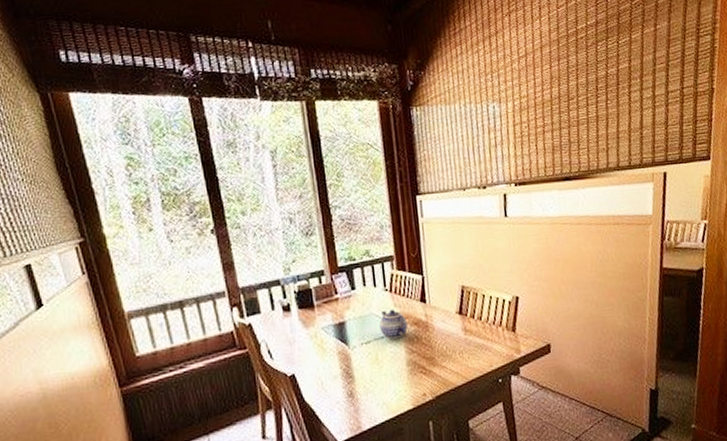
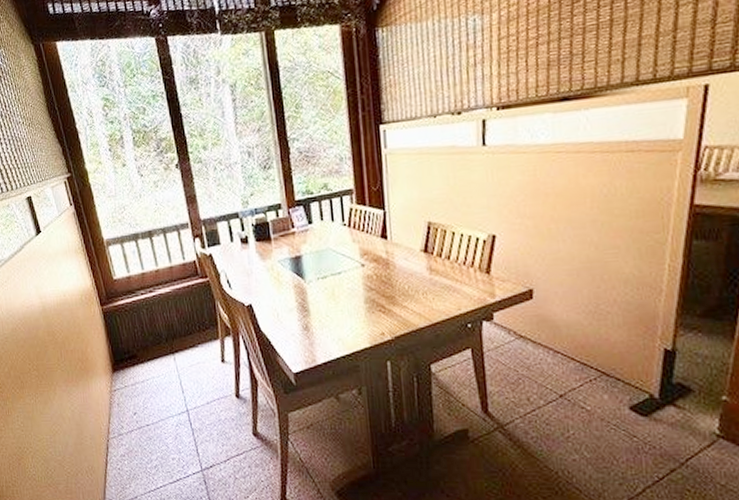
teapot: present [379,309,408,340] -> none [337,244,367,276]

